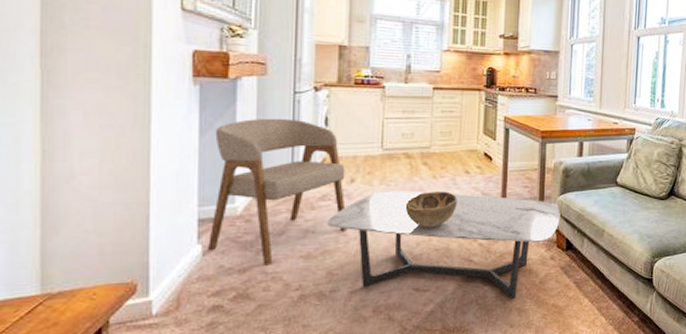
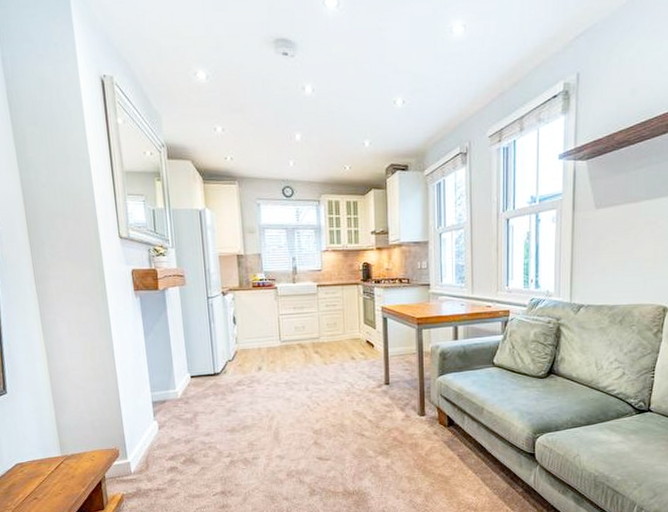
armchair: present [206,118,348,266] -> none [155,319,261,437]
coffee table: present [327,191,561,300] -> none [244,376,441,469]
decorative bowl: present [405,191,457,228] -> none [303,376,347,407]

